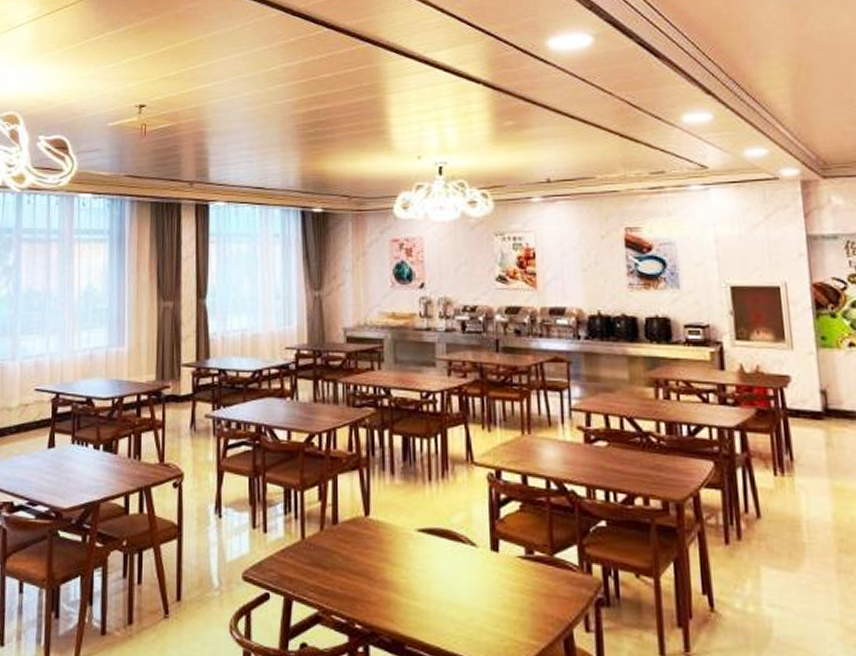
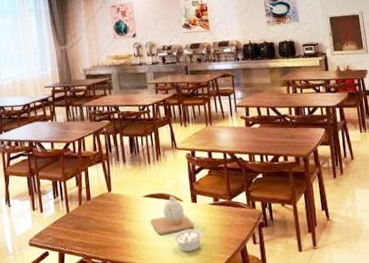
teapot: none [424,535,493,595] -> present [150,196,195,235]
legume: none [459,591,512,628] -> present [174,227,207,252]

